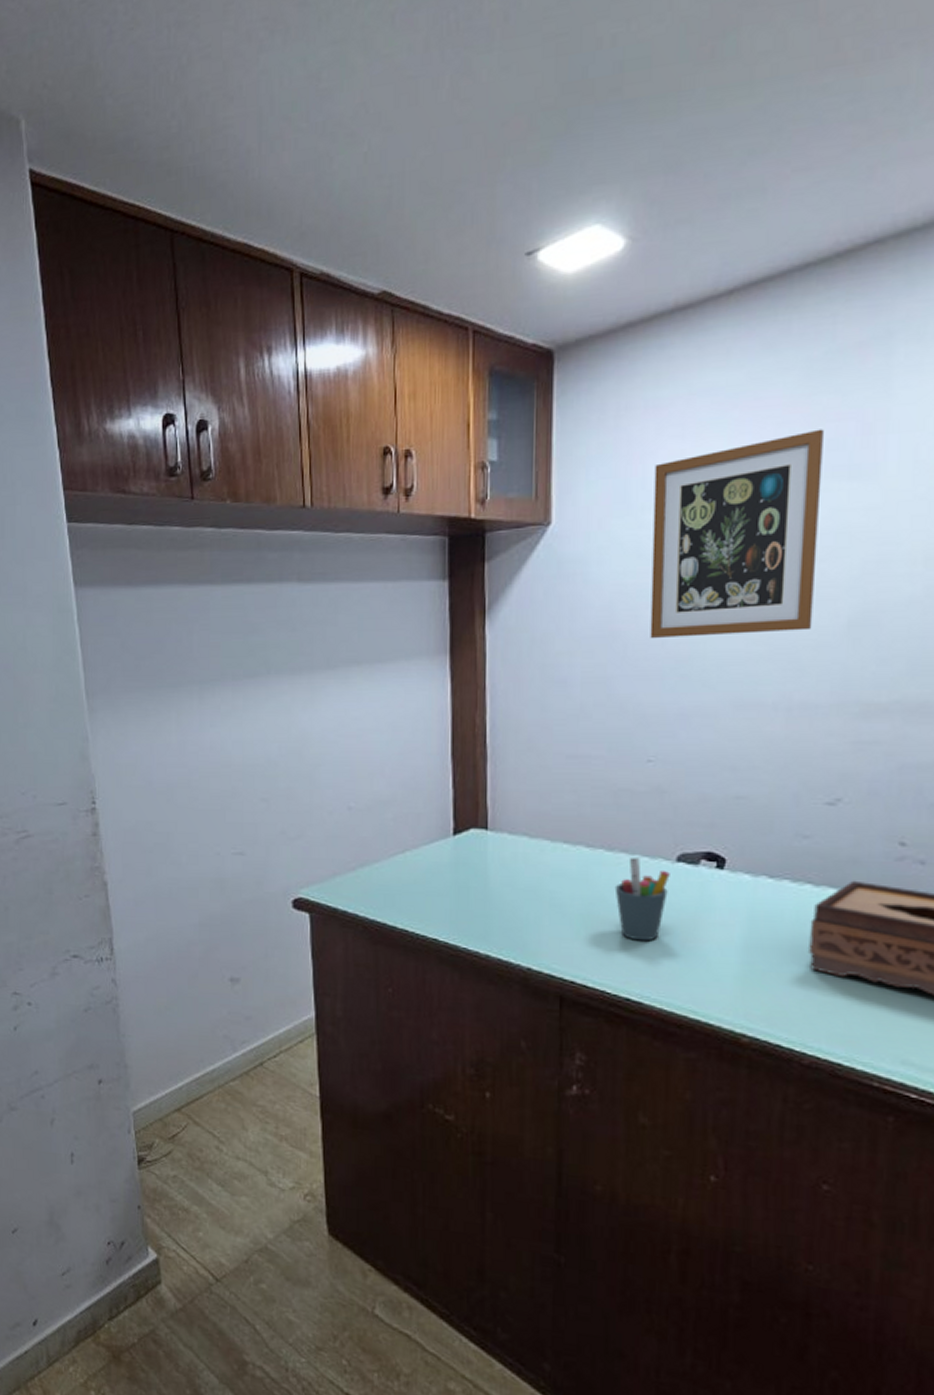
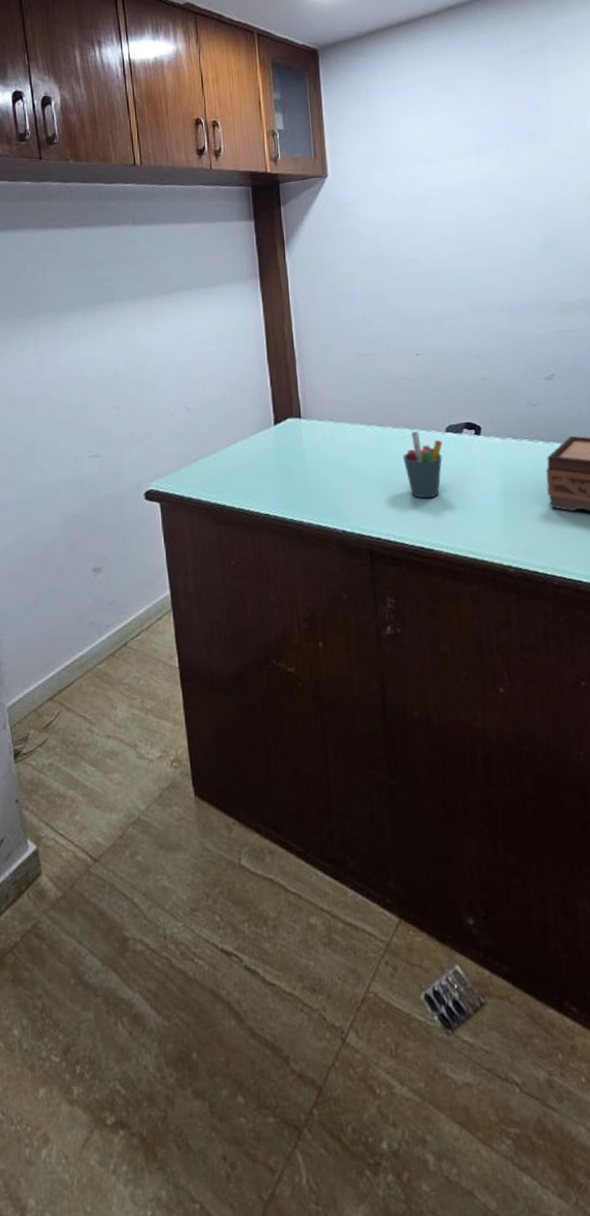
wall art: present [650,429,824,639] -> none [398,108,519,261]

